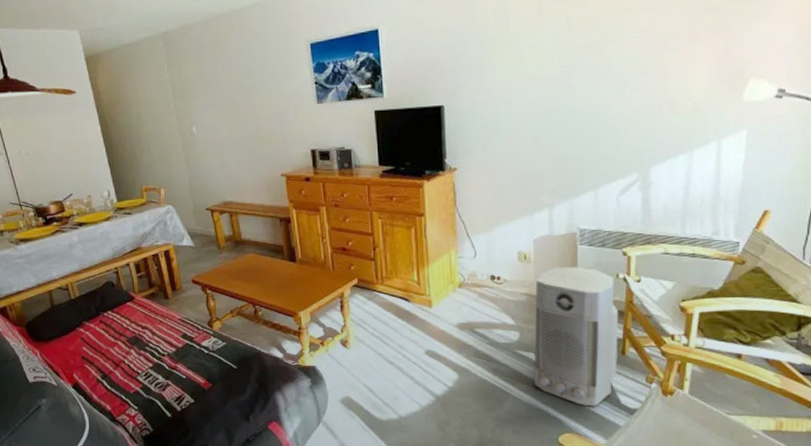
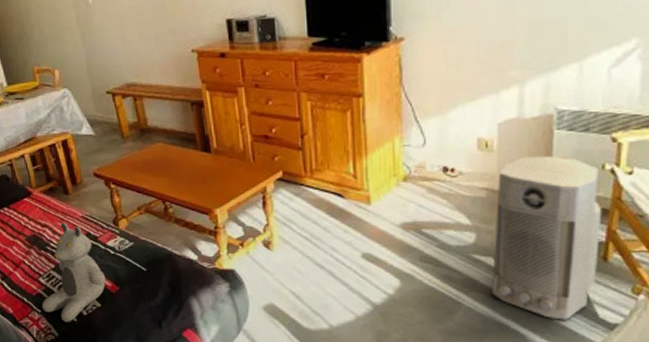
teddy bear: none [139,324,199,418] -> present [42,222,106,322]

